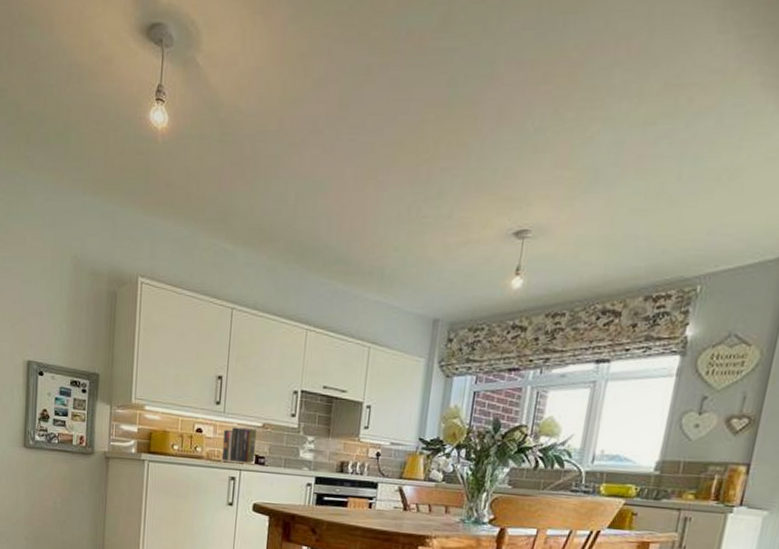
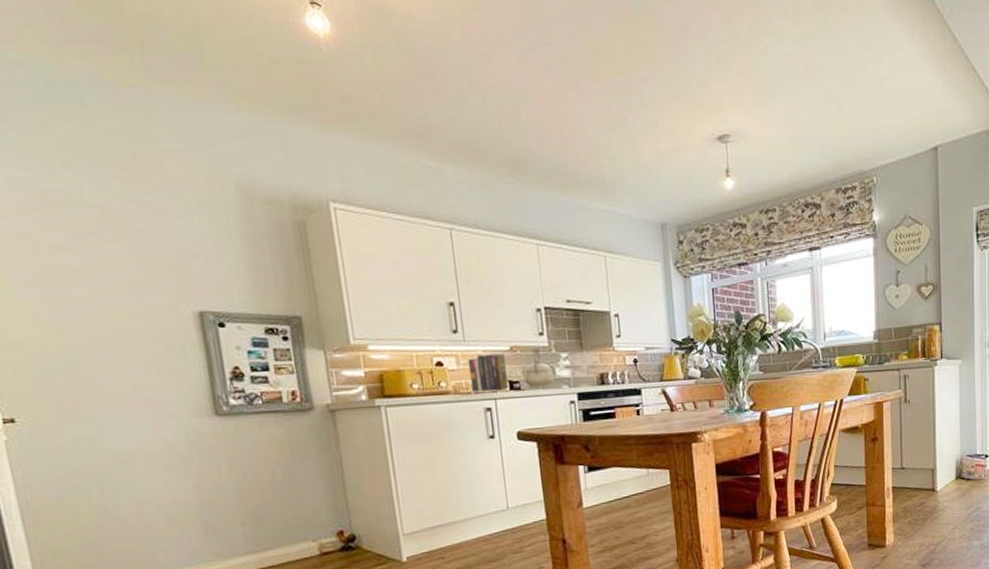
kettle: none [269,428,297,467] -> present [523,348,554,389]

